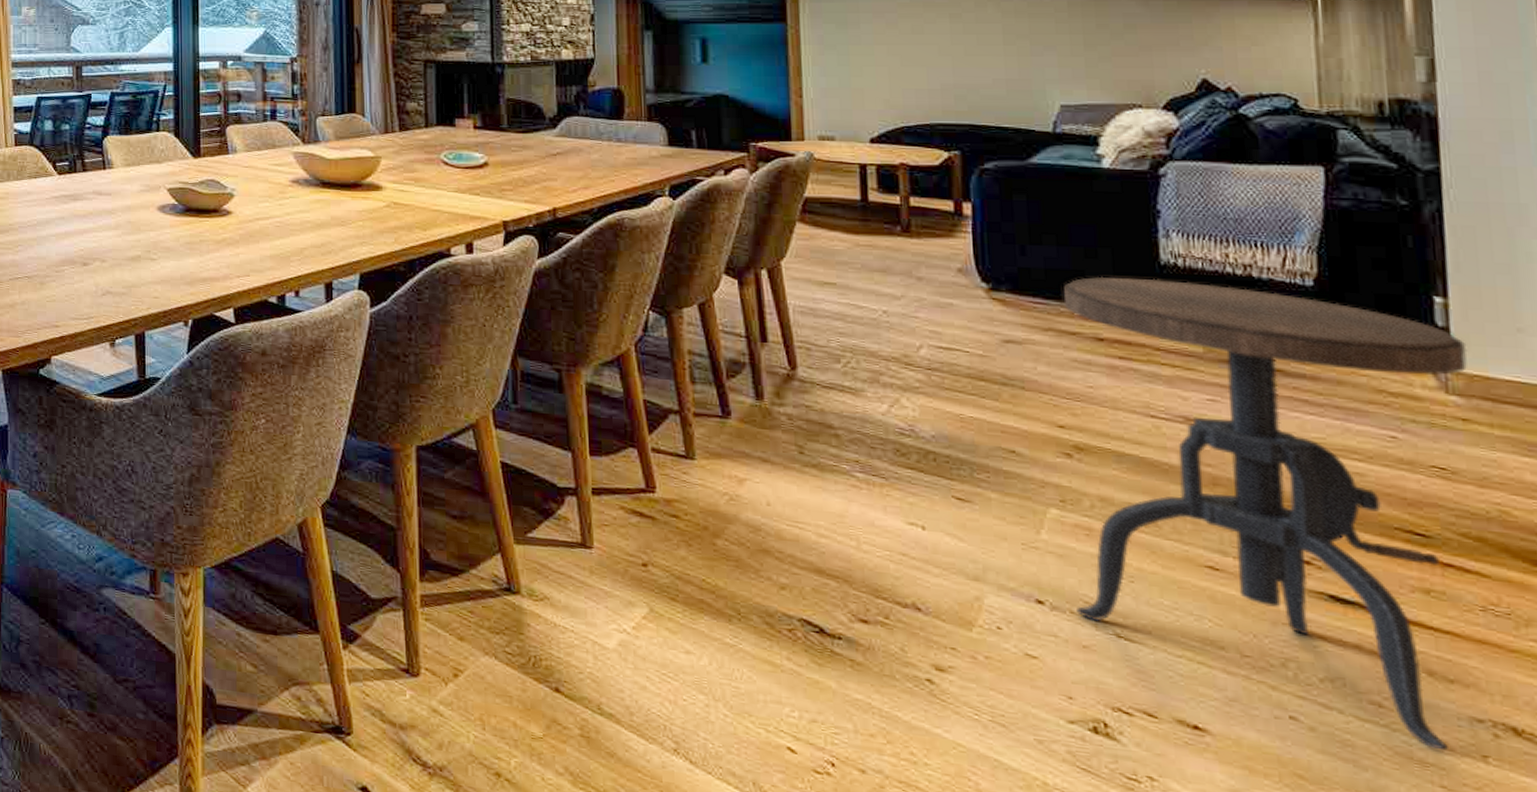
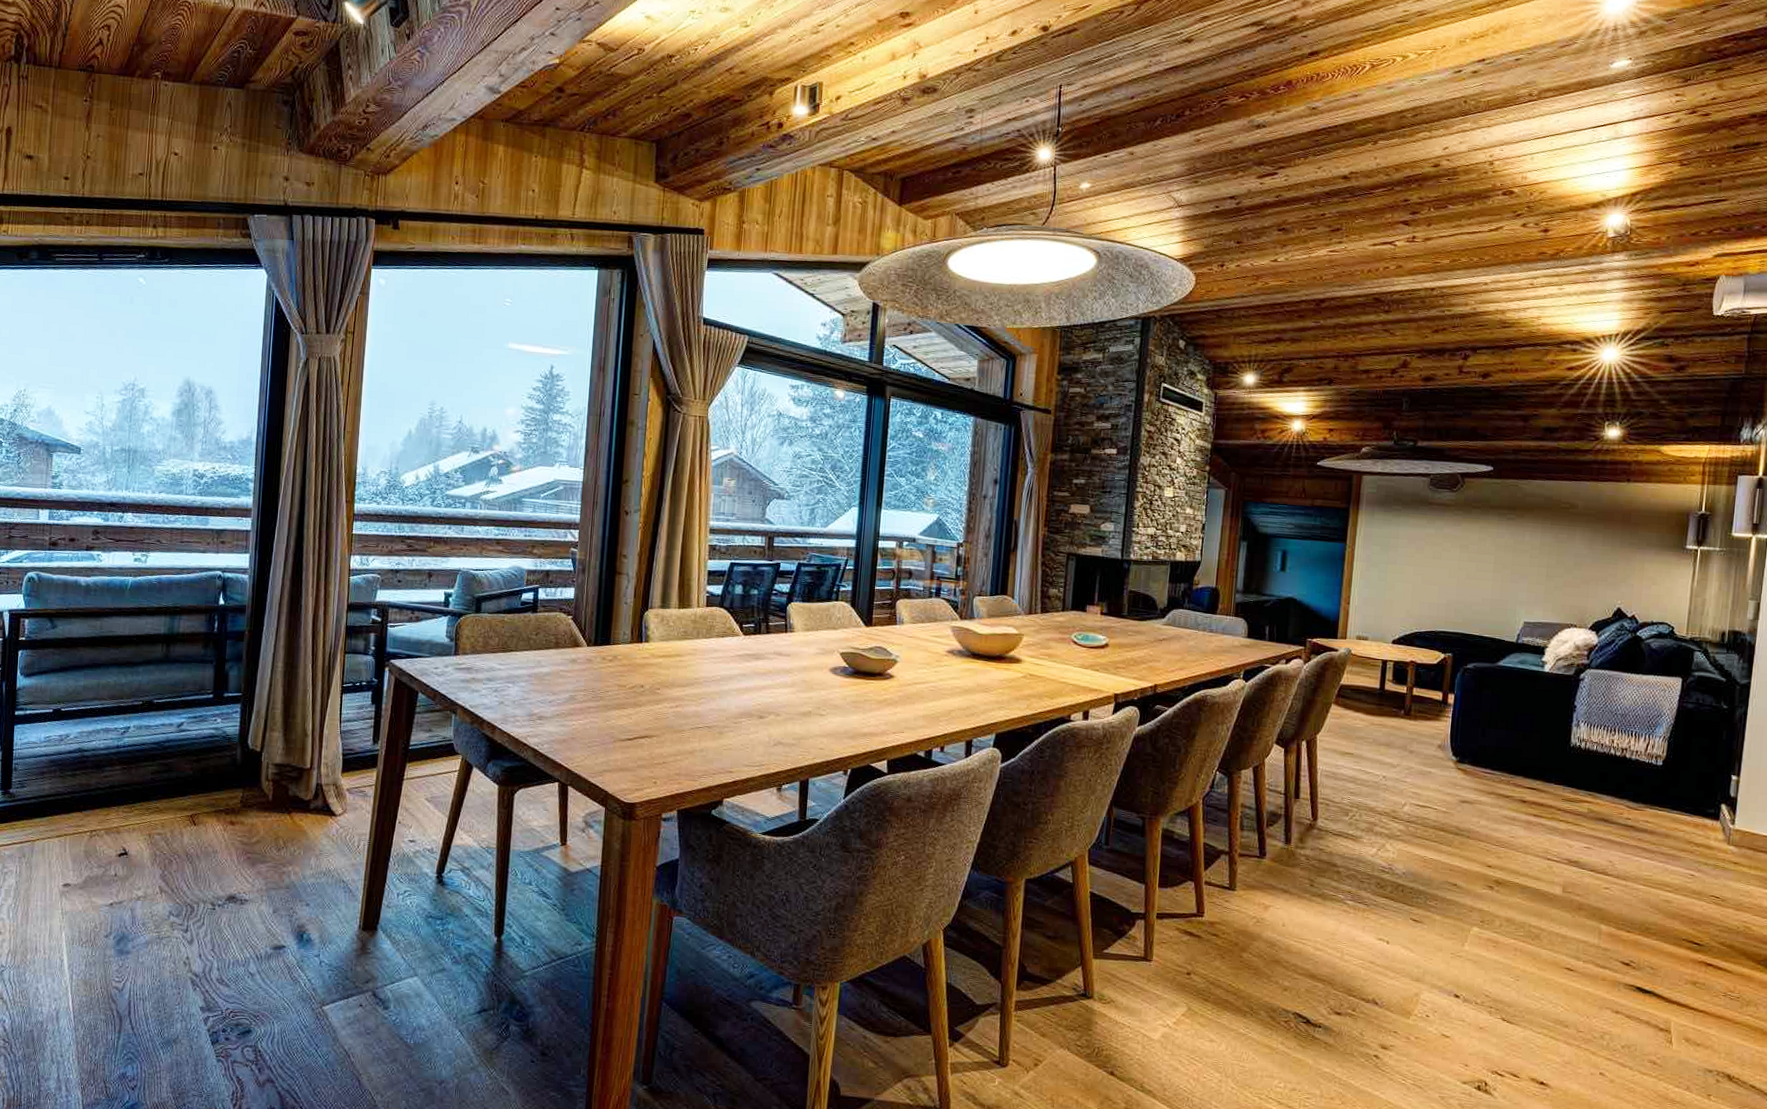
side table: present [1063,276,1468,751] -> none [1479,754,1745,1093]

